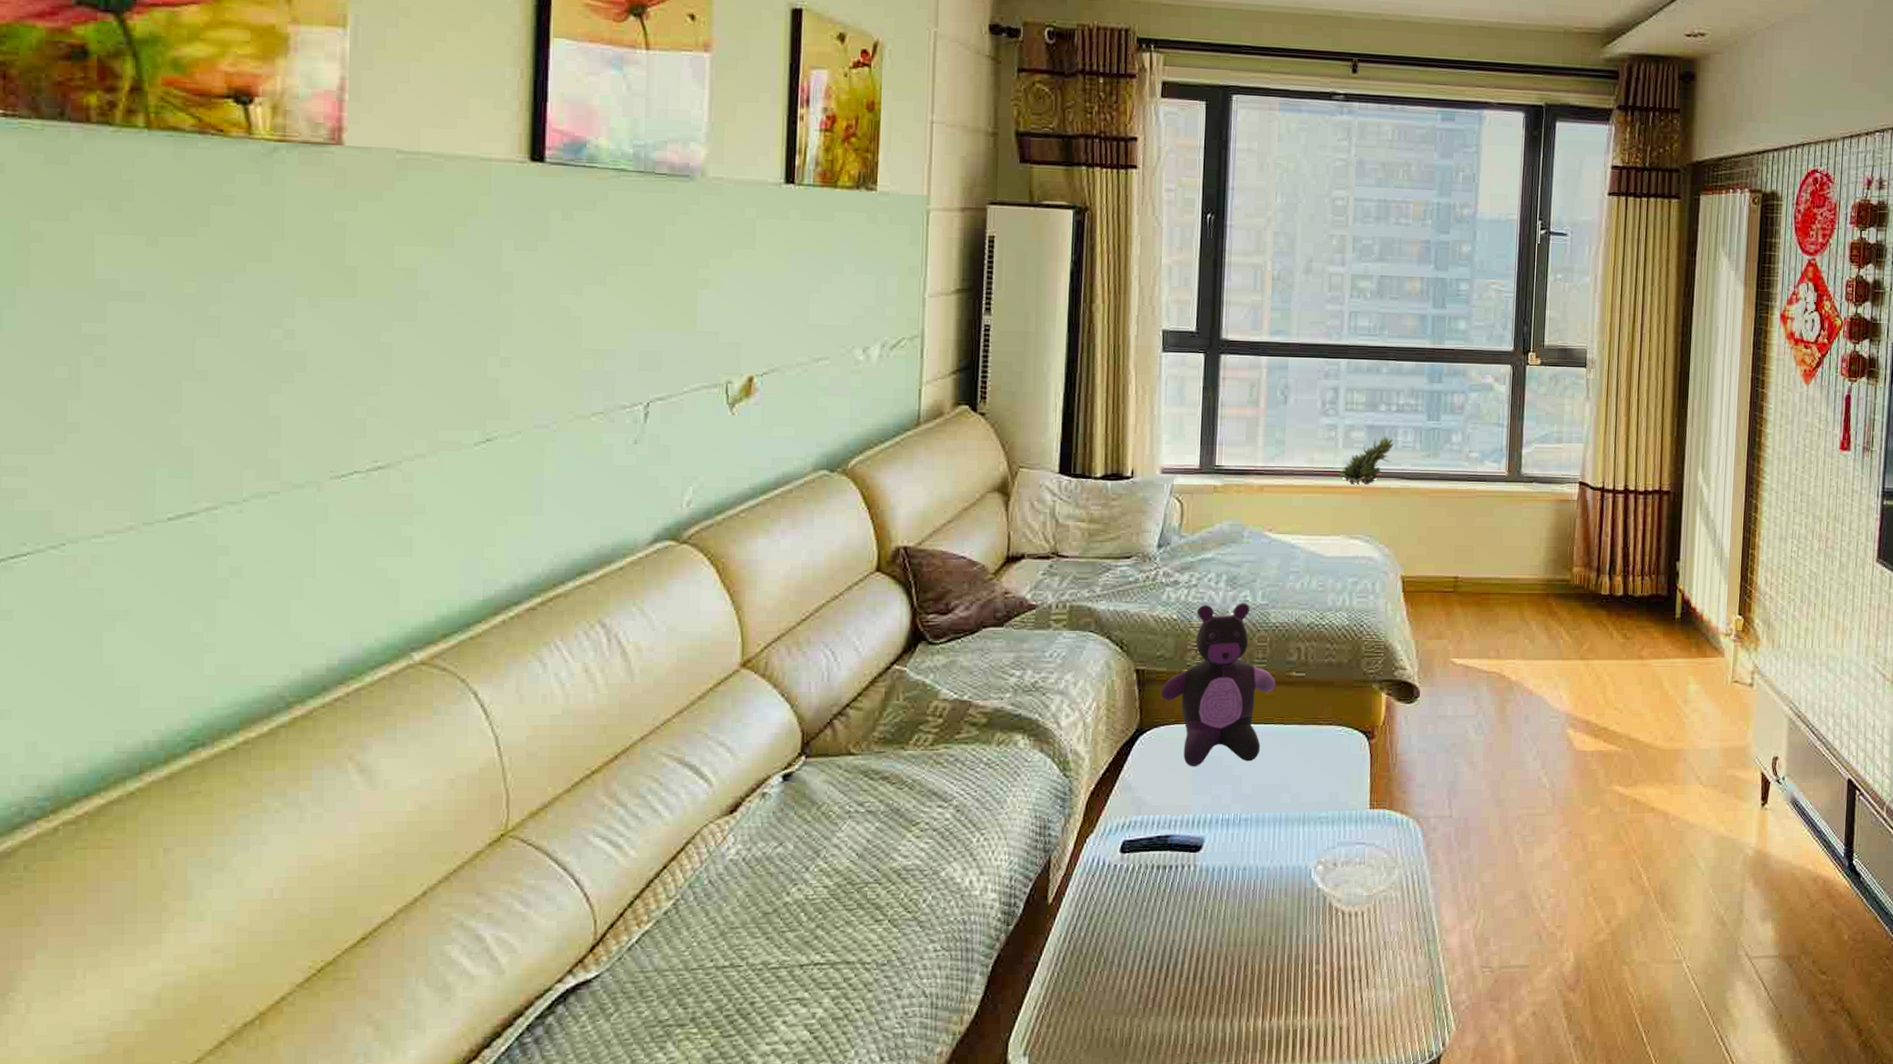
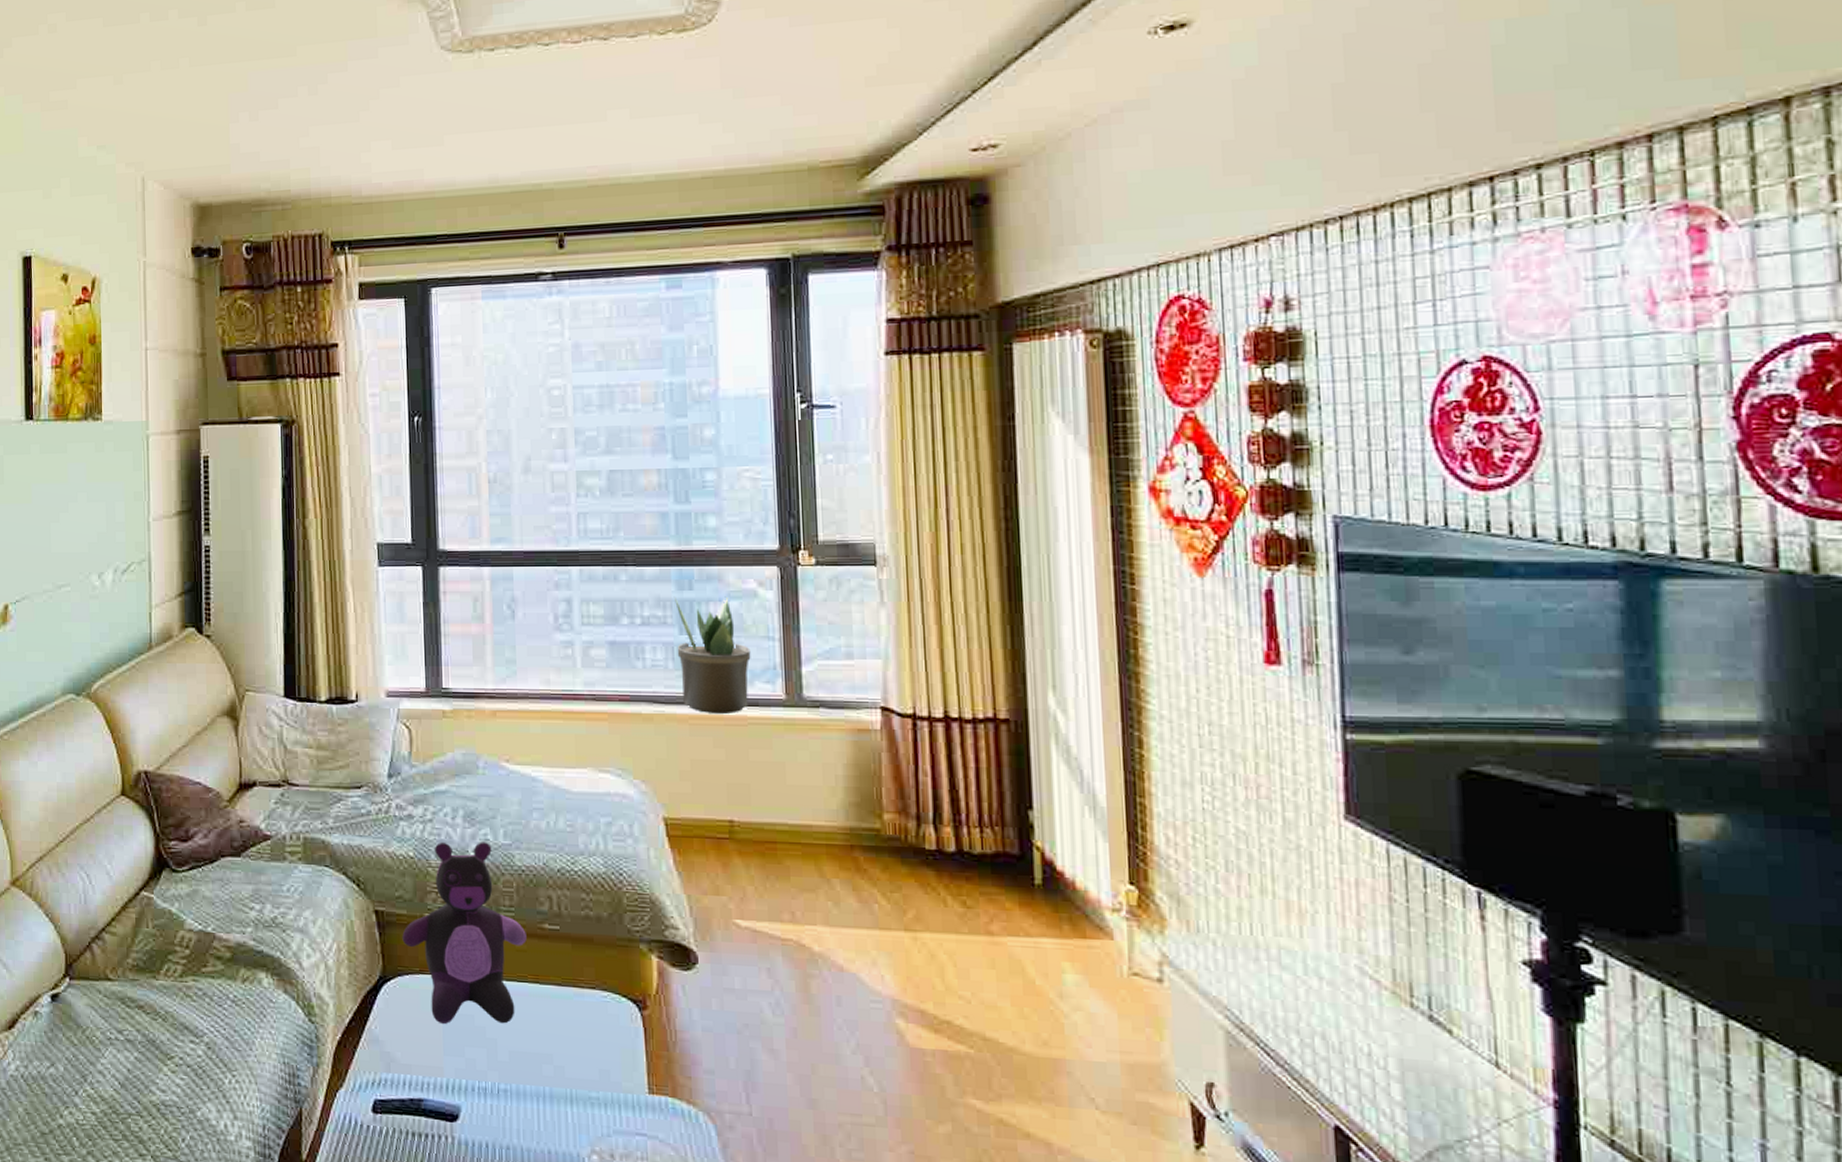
succulent plant: present [1338,435,1394,484] -> none [579,652,641,708]
planter: none [1424,388,1484,488] -> present [673,596,751,713]

